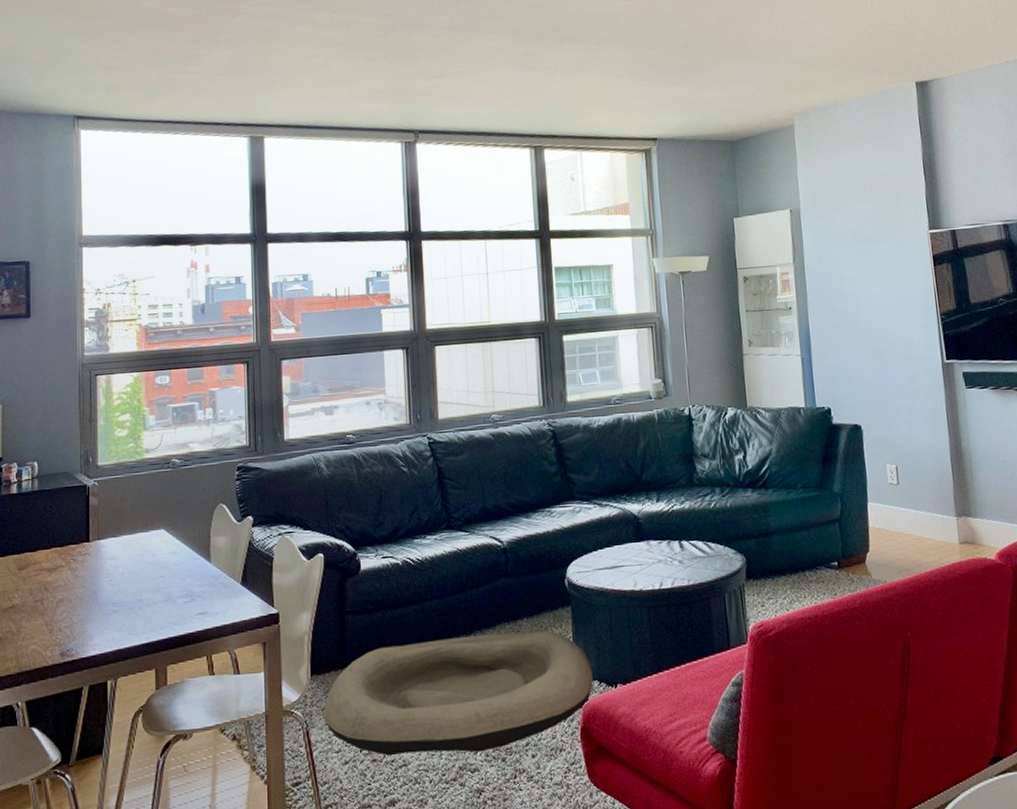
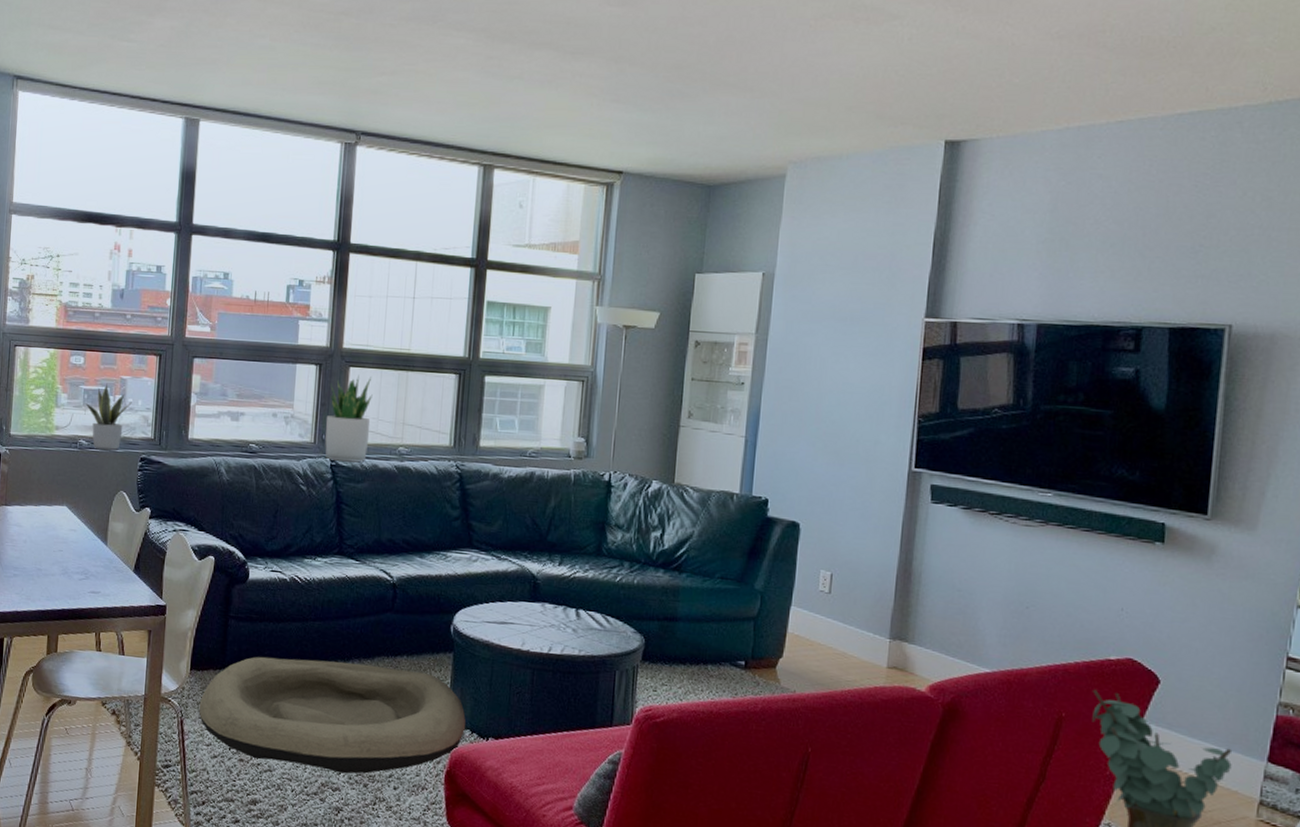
potted plant: none [175,397,223,466] -> present [85,383,132,451]
planter: none [419,352,463,438] -> present [325,374,373,463]

